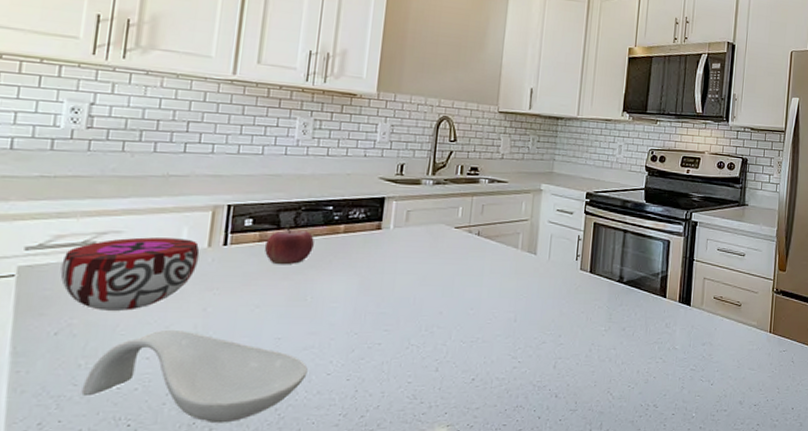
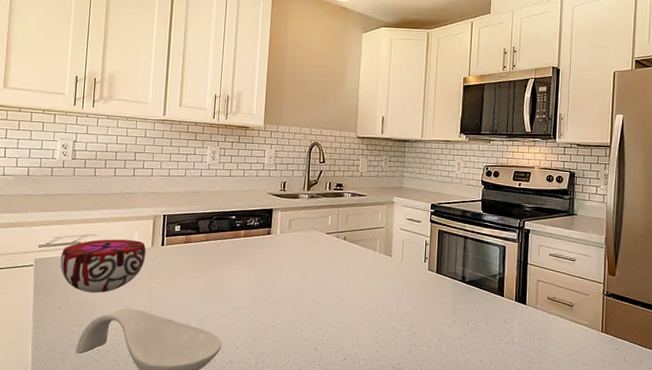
fruit: present [264,225,314,265] -> none [189,230,223,262]

